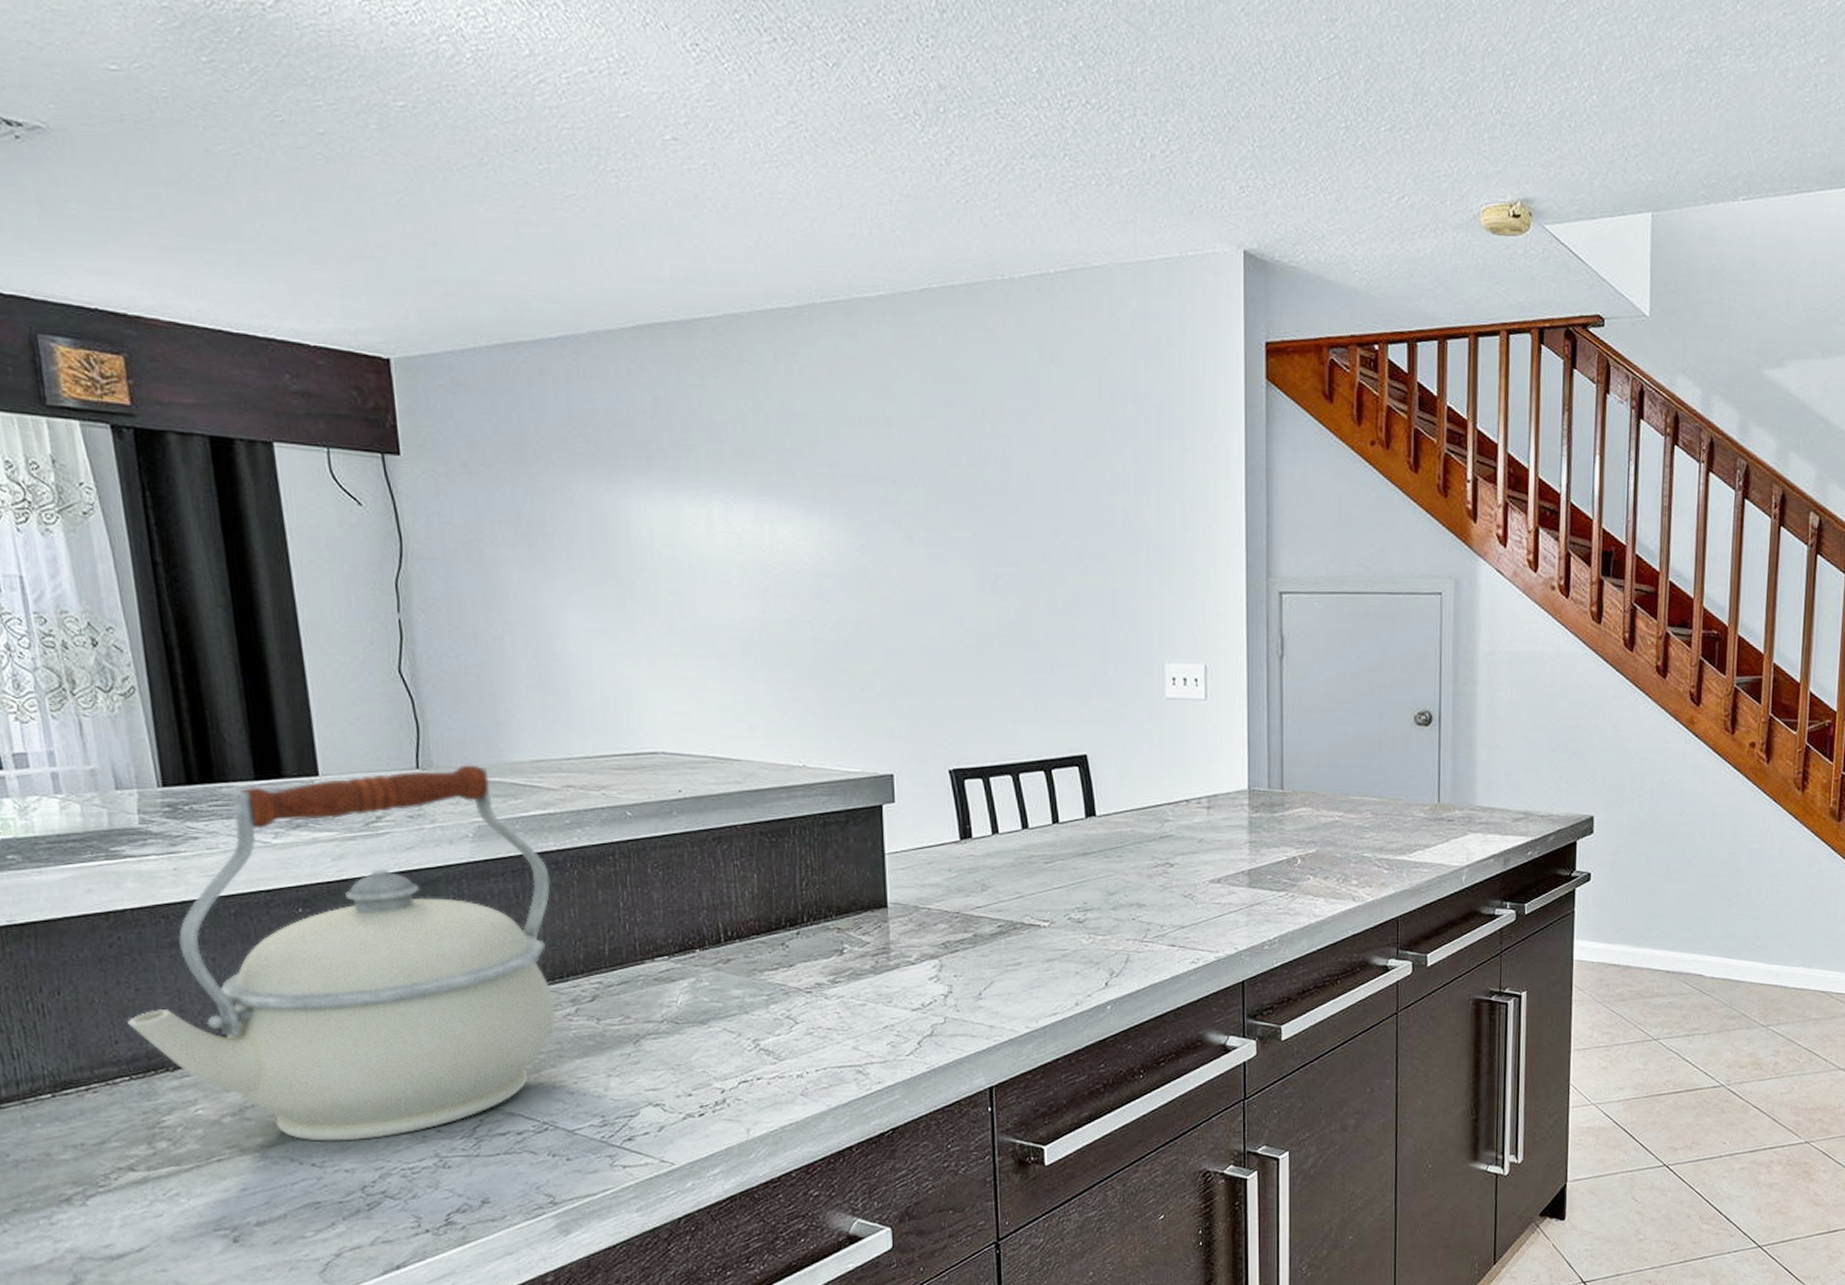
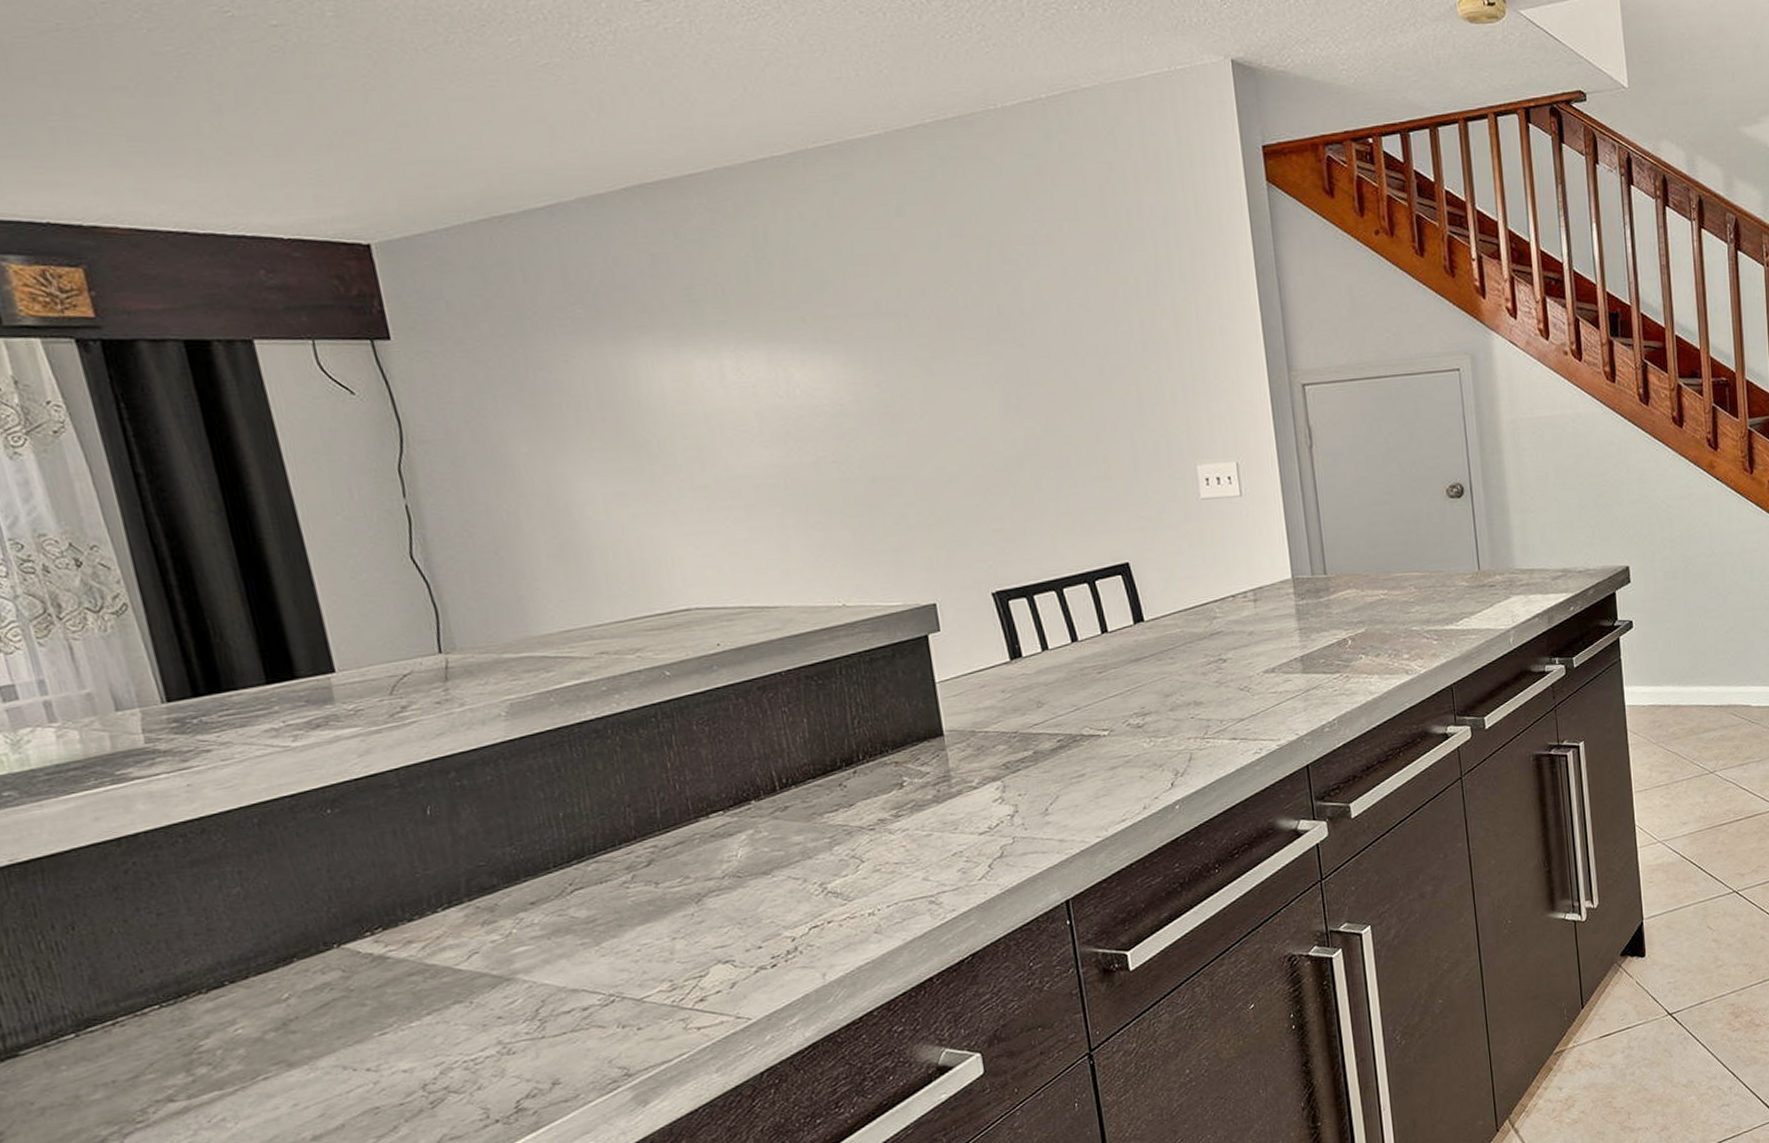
kettle: present [127,764,556,1142] -> none [151,642,613,1046]

